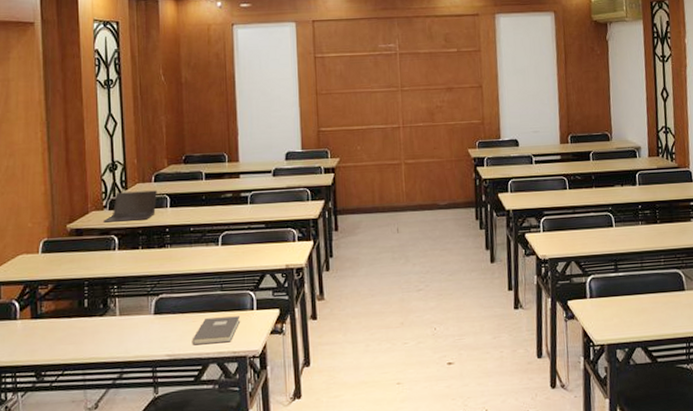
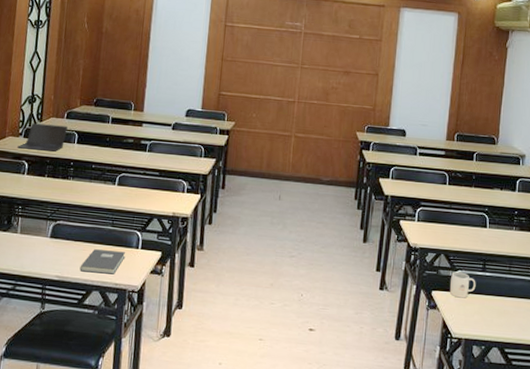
mug: none [584,276,611,304] -> present [449,271,476,298]

